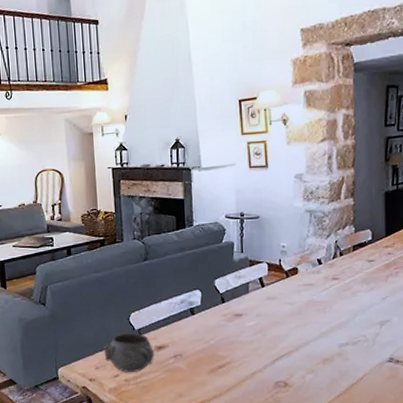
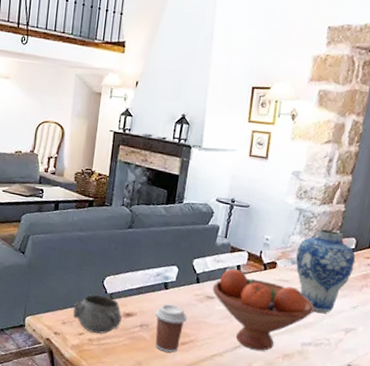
coffee cup: none [186,328,219,379] -> present [155,304,187,353]
fruit bowl: none [238,282,344,360] -> present [212,268,314,351]
vase: none [314,225,375,310] -> present [295,229,356,313]

